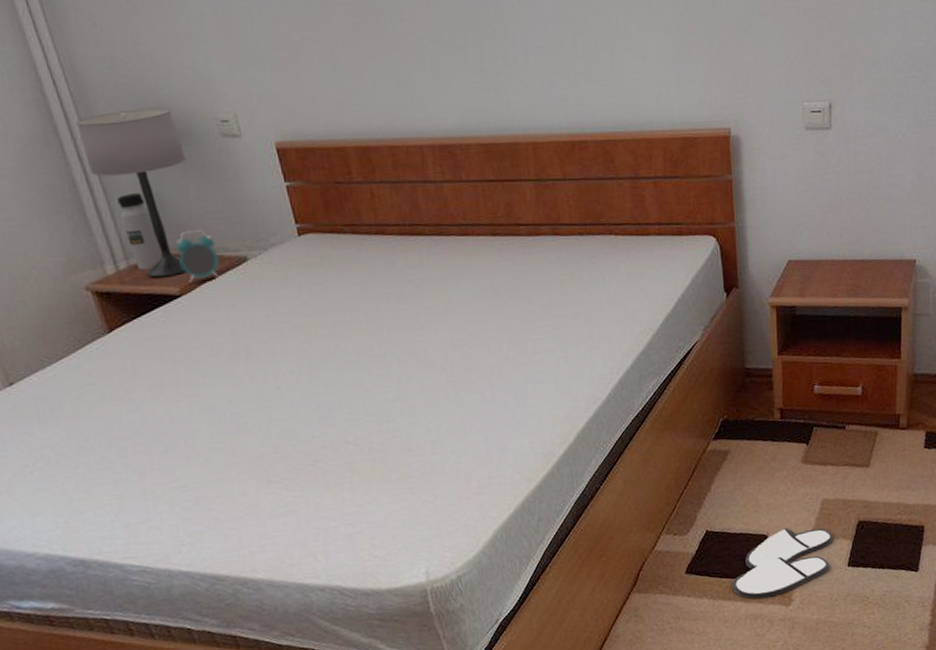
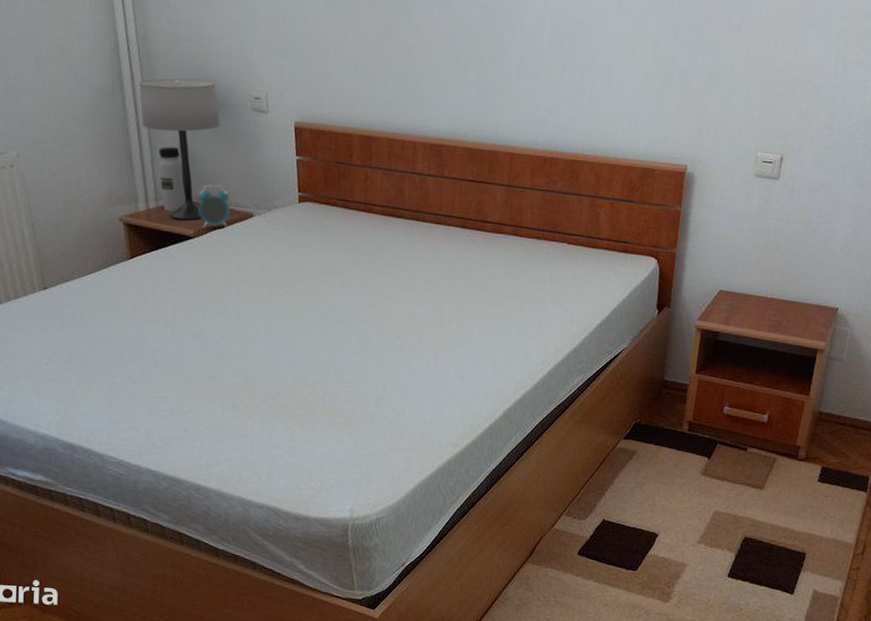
slippers: present [732,527,834,599] -> none [617,530,719,591]

